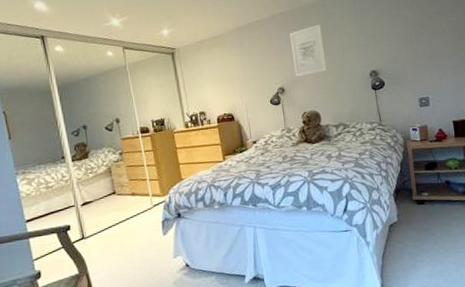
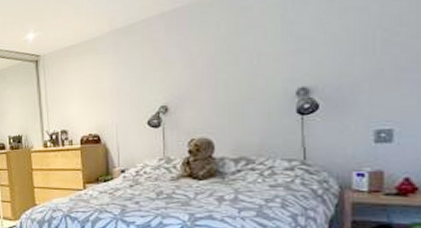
wall art: present [290,24,326,77] -> none [183,22,229,93]

